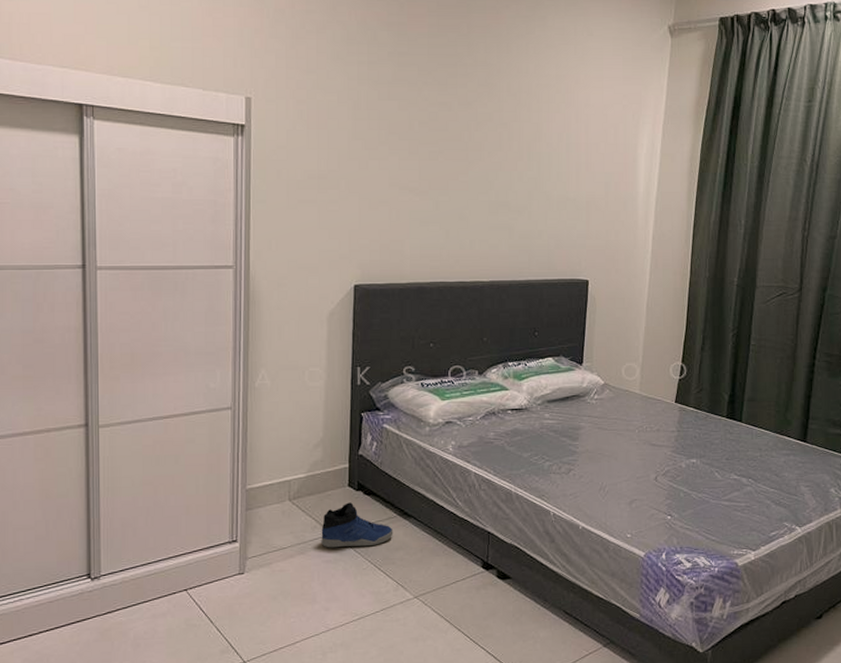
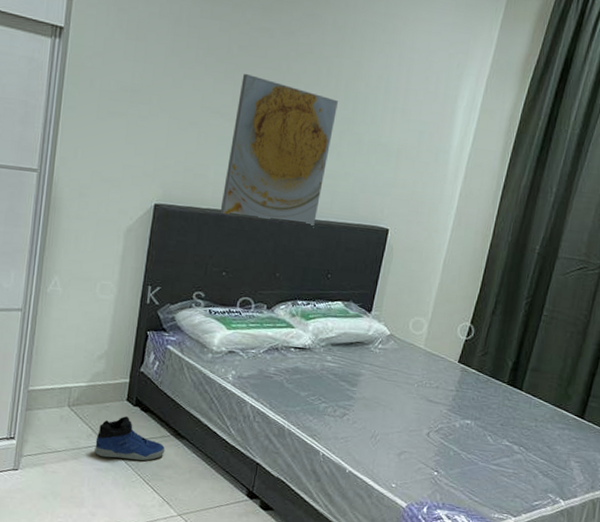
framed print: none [420,148,522,289] -> present [219,74,338,228]

